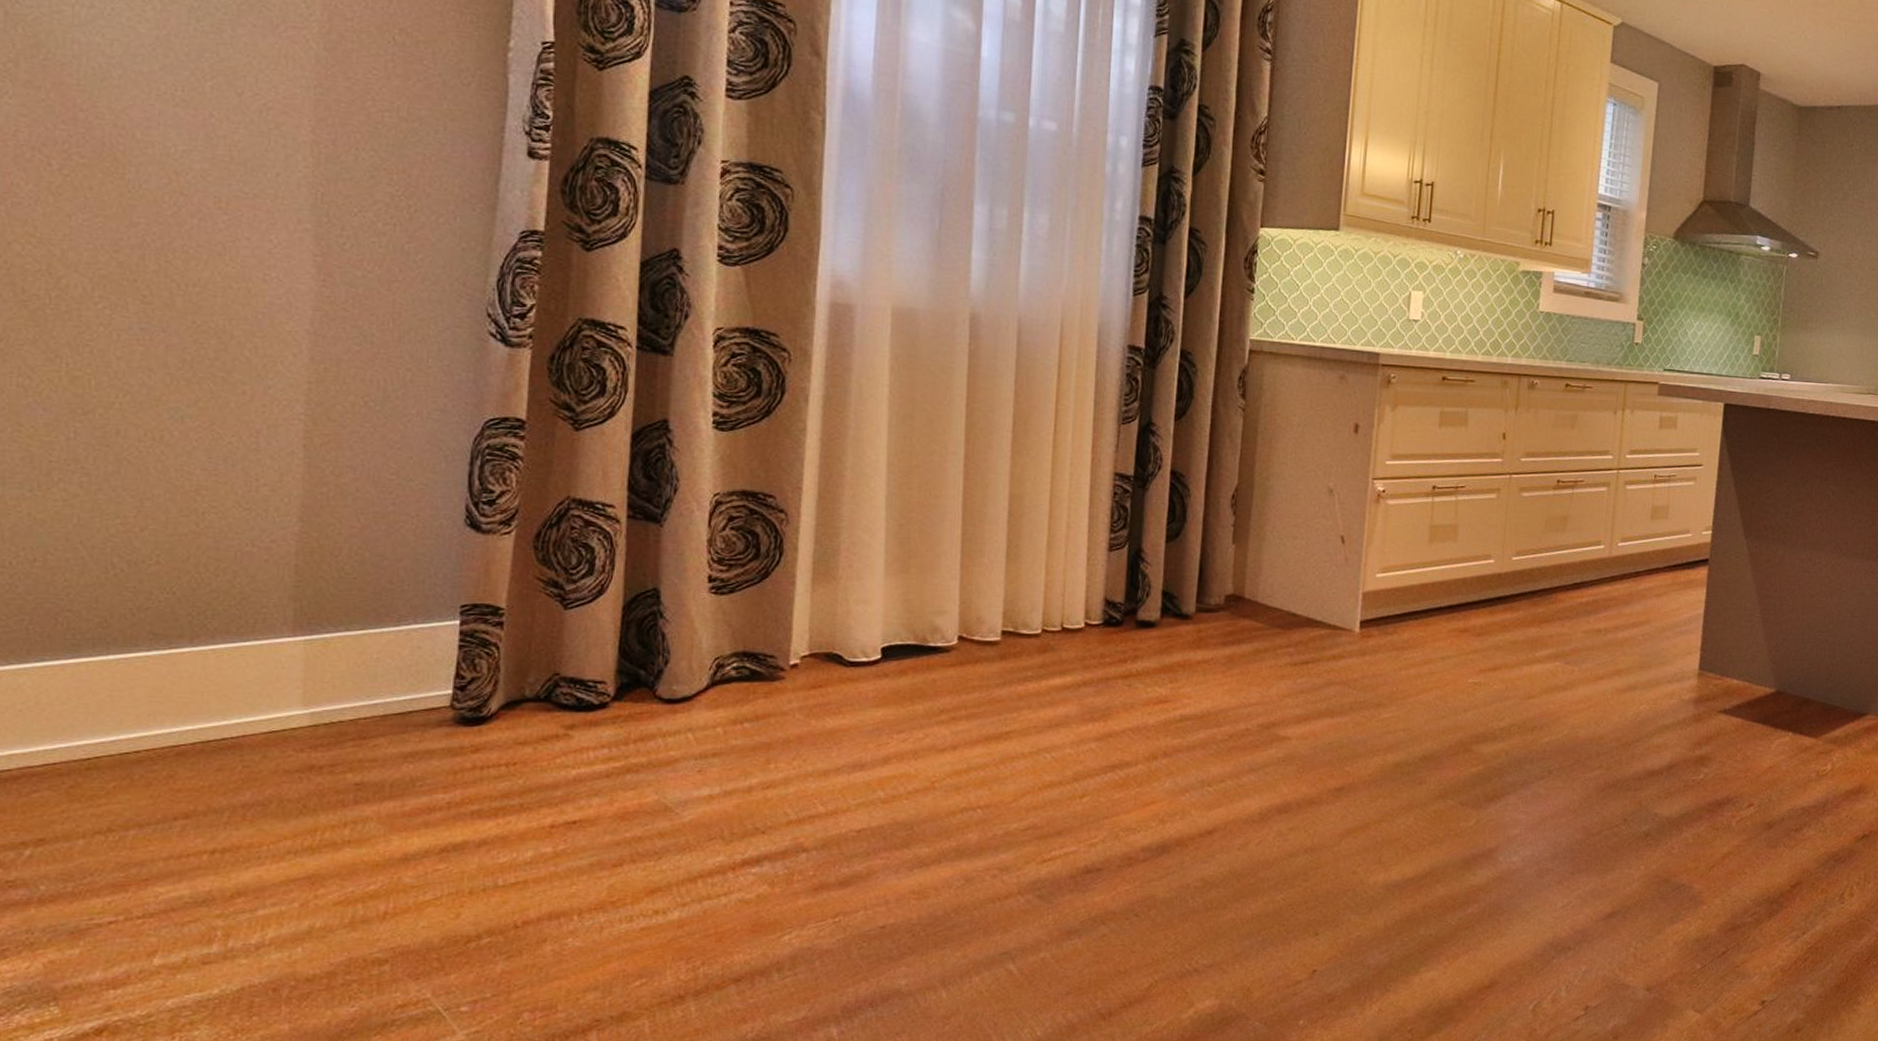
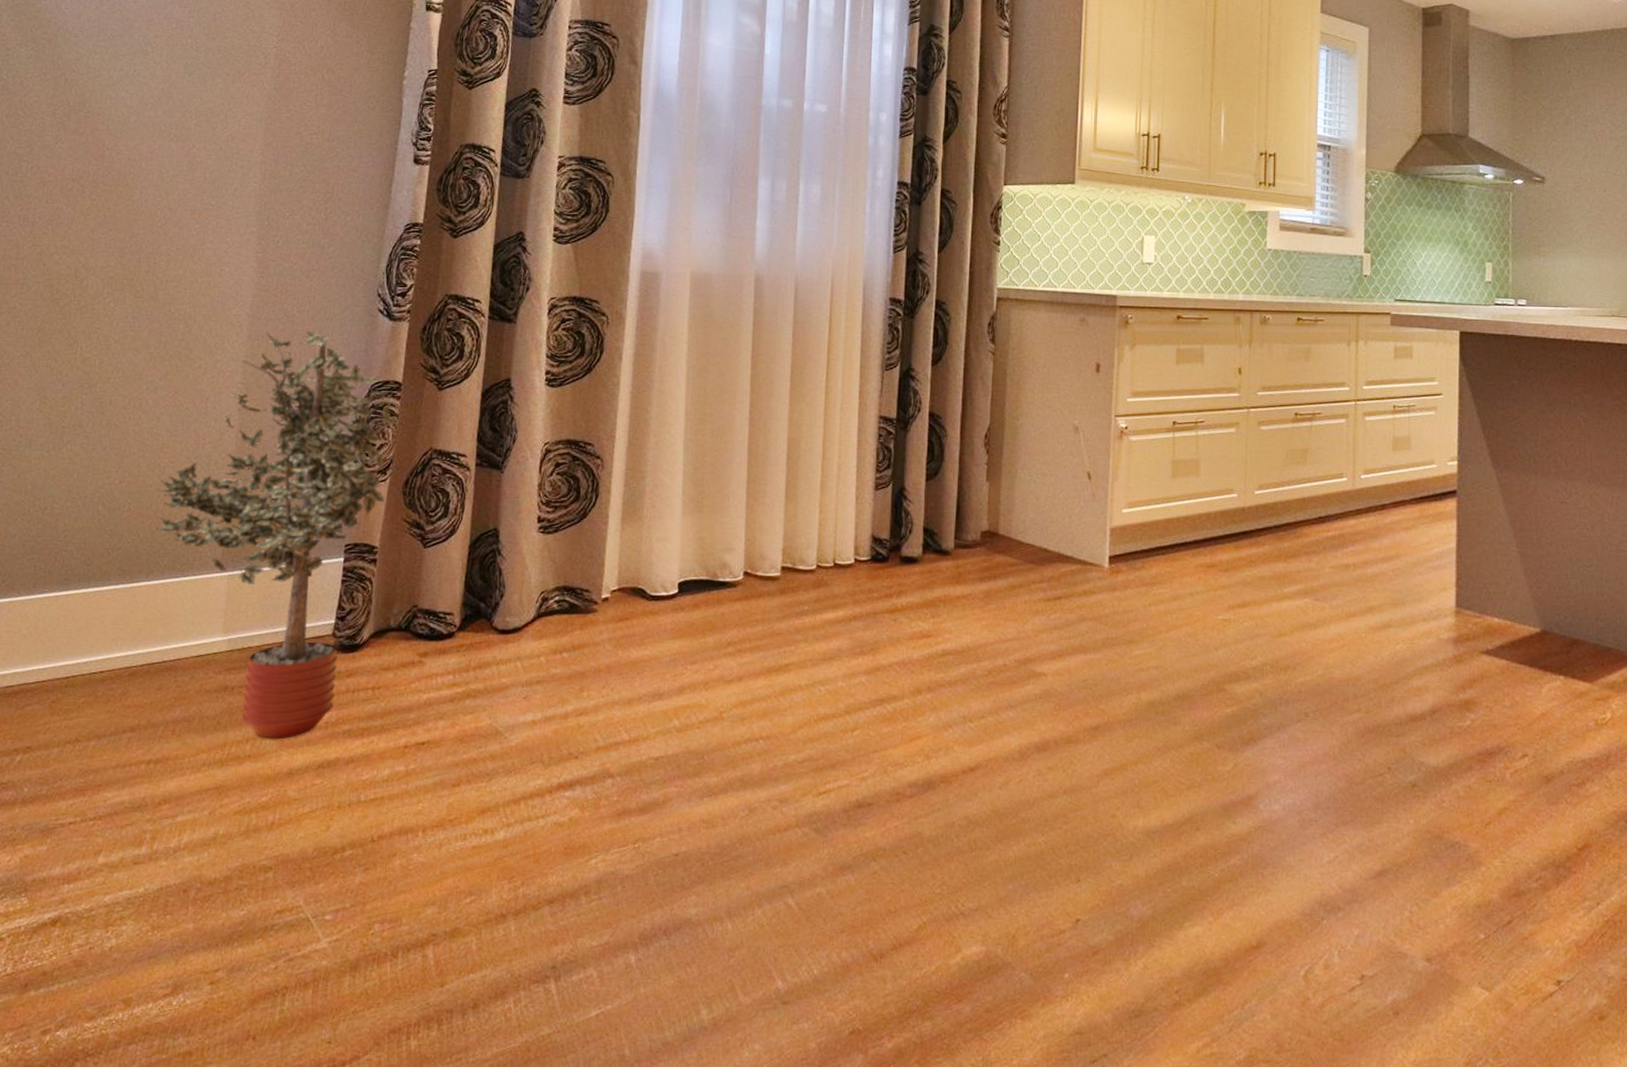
potted tree: none [197,354,526,823] -> present [157,331,399,740]

